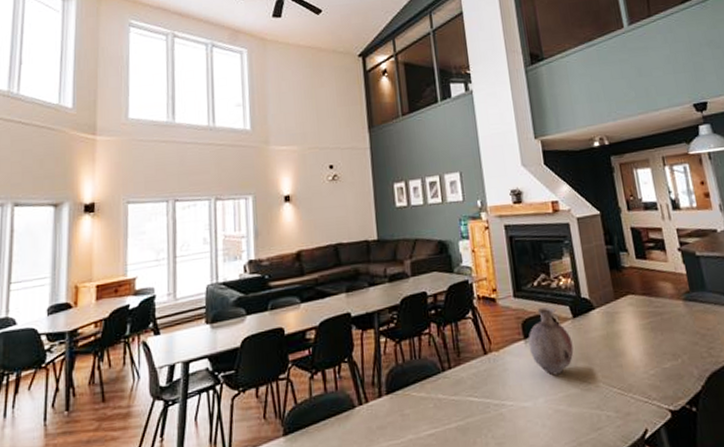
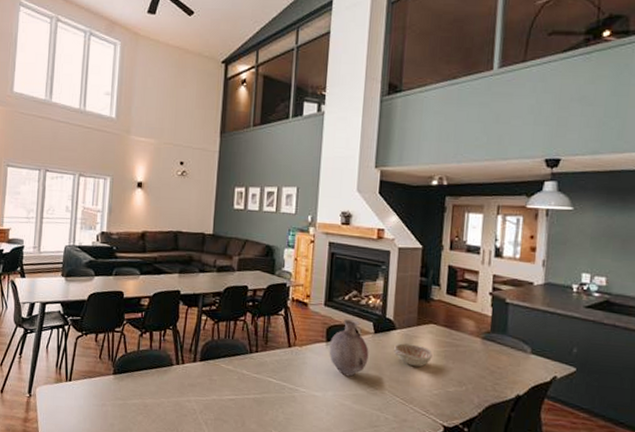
decorative bowl: none [597,322,639,348] -> present [393,343,432,367]

